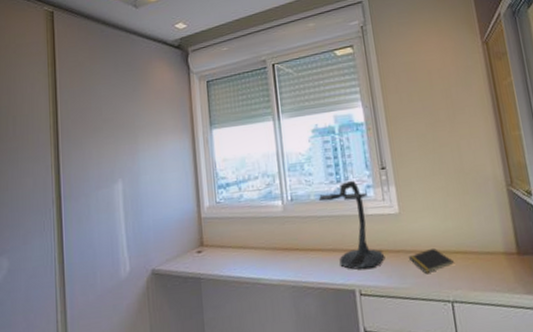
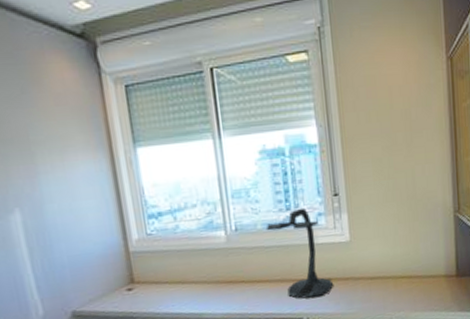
notepad: present [409,247,455,273] -> none [357,273,400,298]

